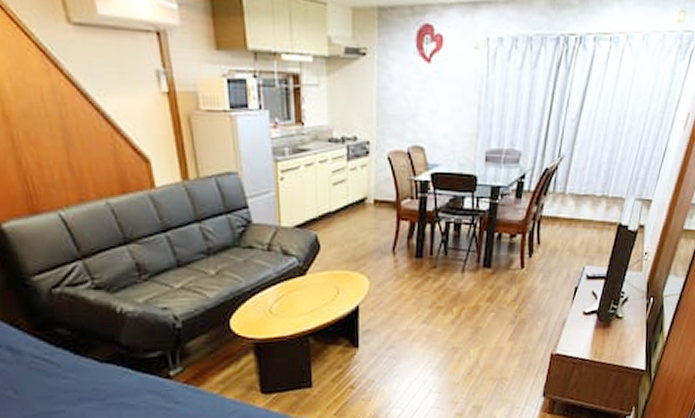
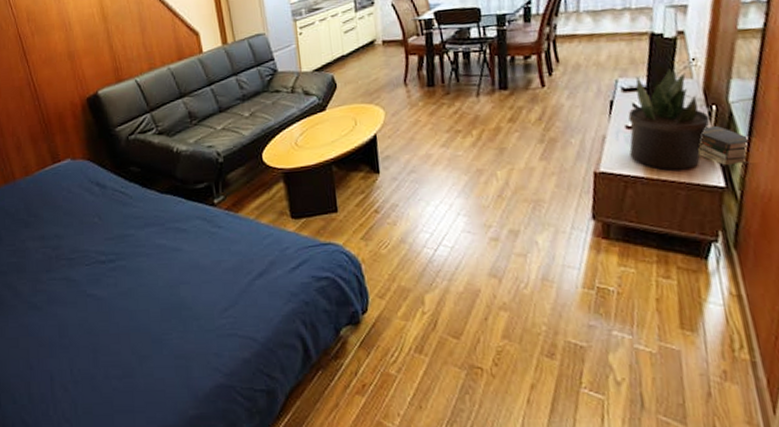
planter: none [582,260,646,354] -> present [628,68,710,171]
books: none [633,317,671,352] -> present [699,126,750,166]

